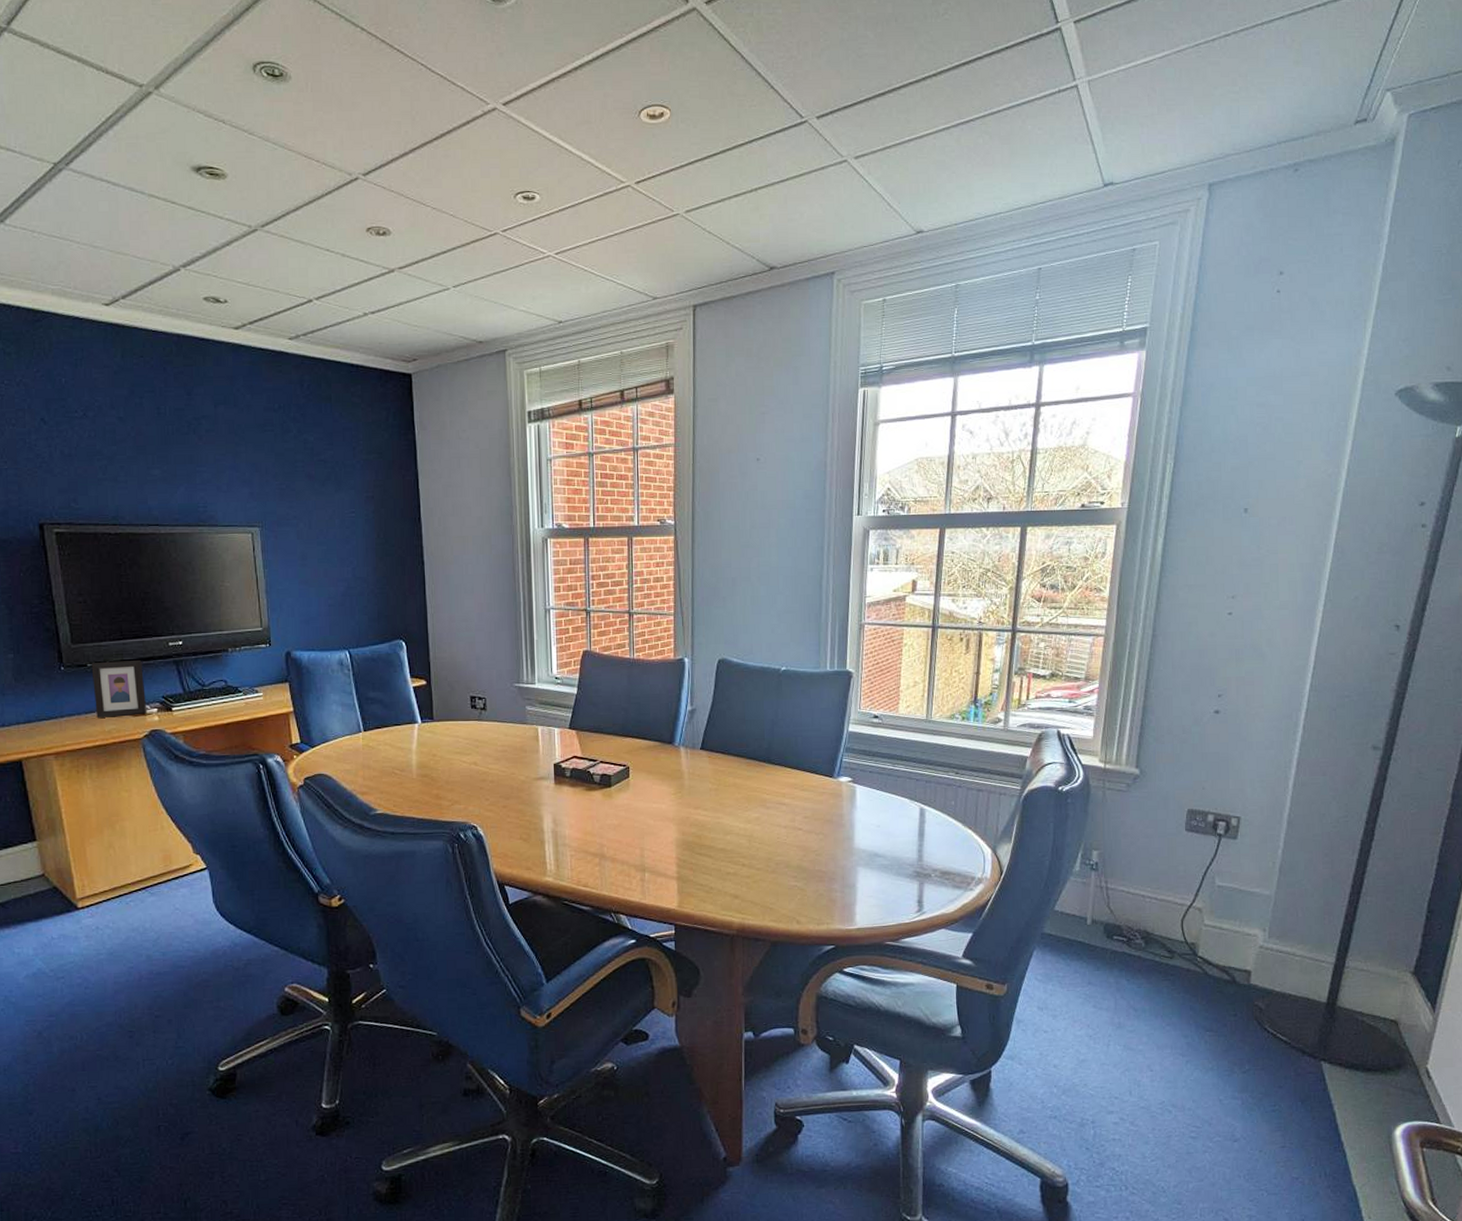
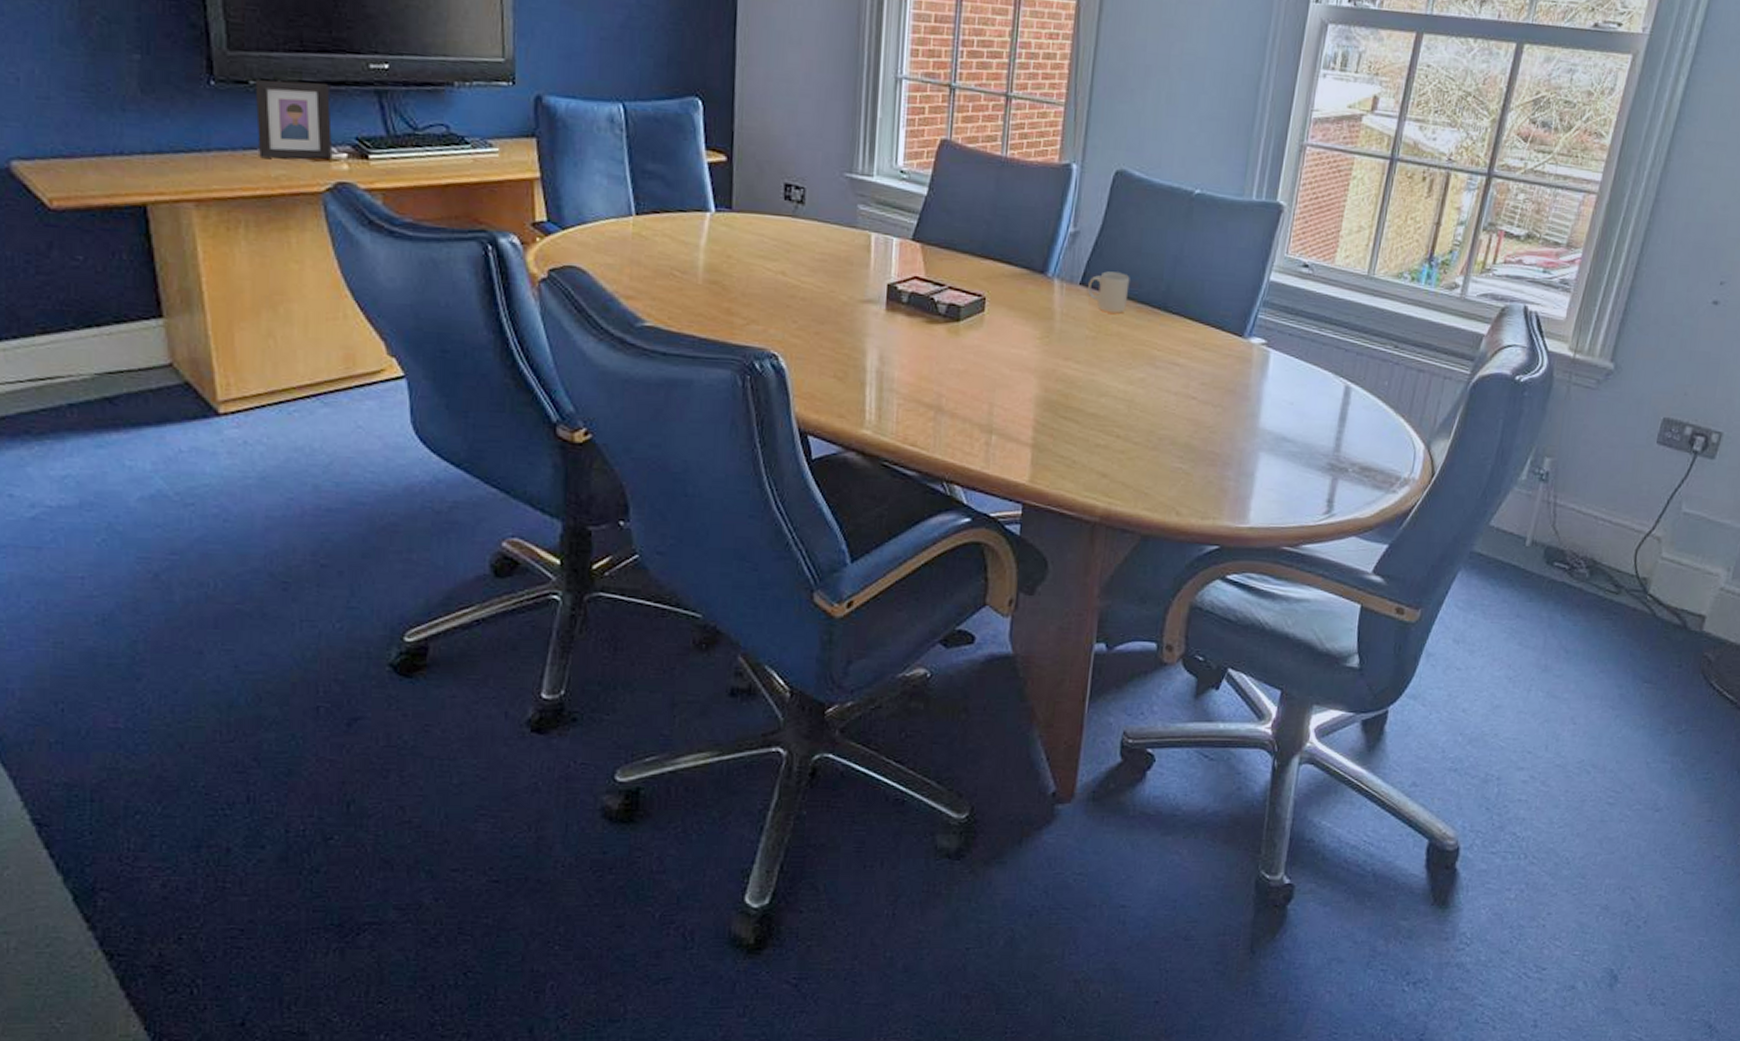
cup: none [707,737,739,769] -> present [1088,271,1130,314]

